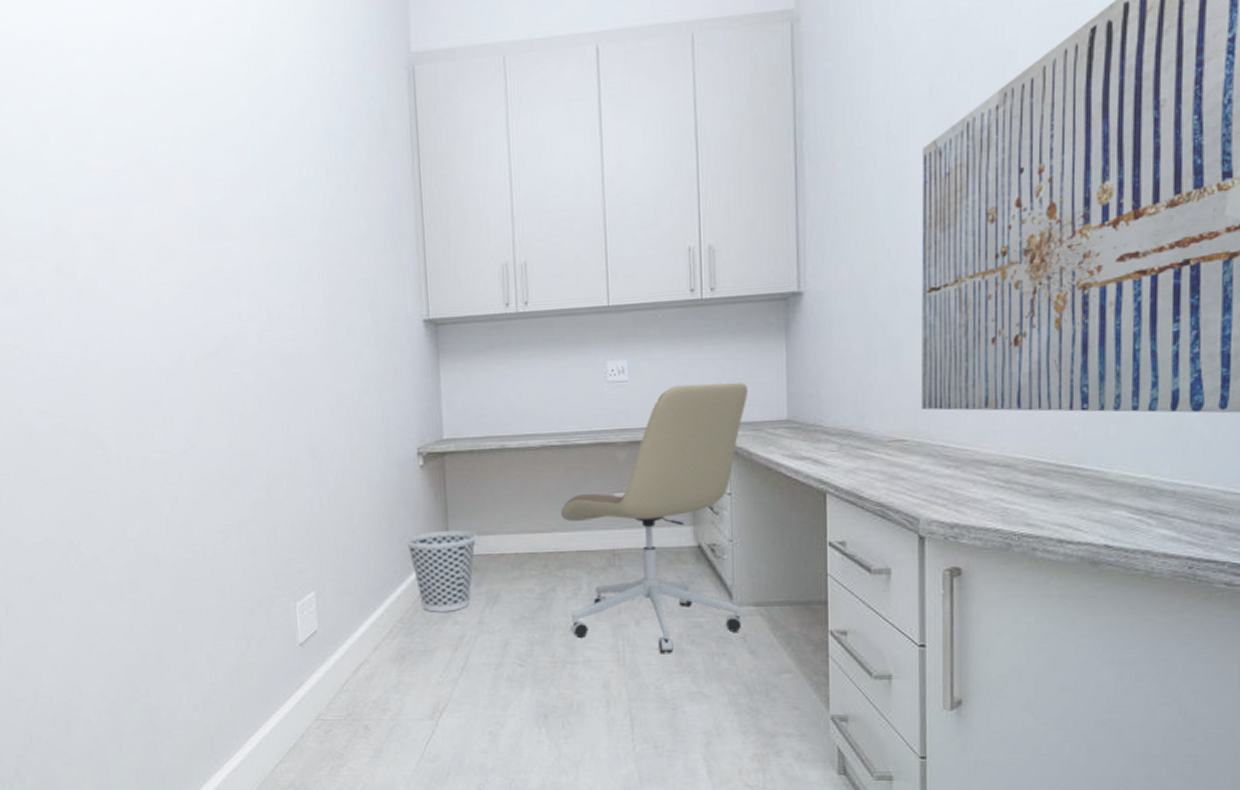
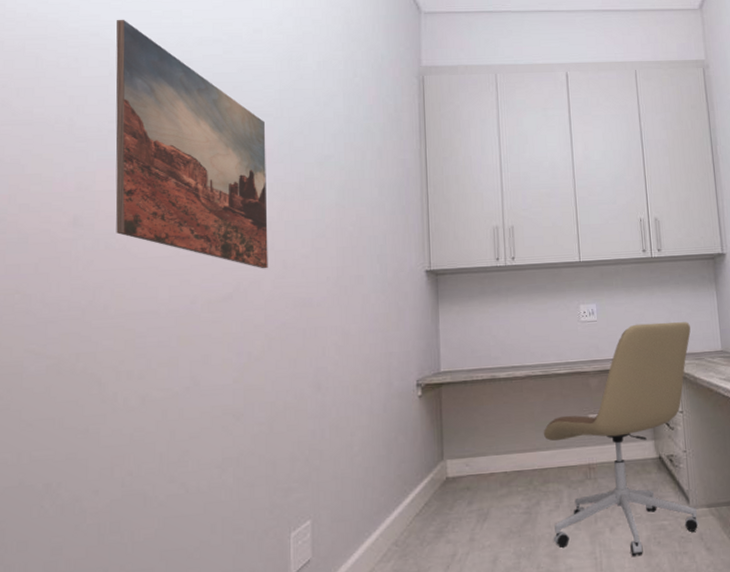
wall art: none [68,20,253,321] -> present [115,19,268,269]
wastebasket: present [405,530,477,612] -> none [402,453,470,533]

